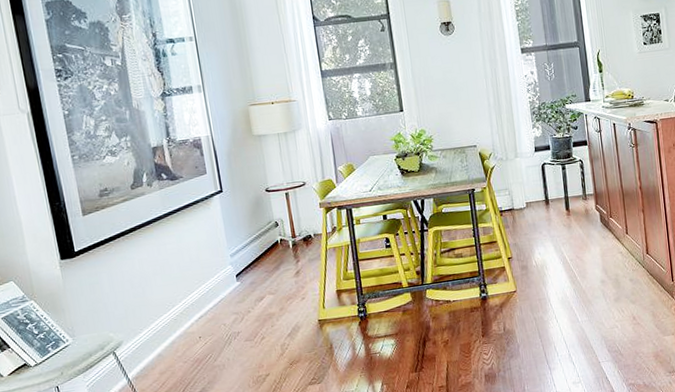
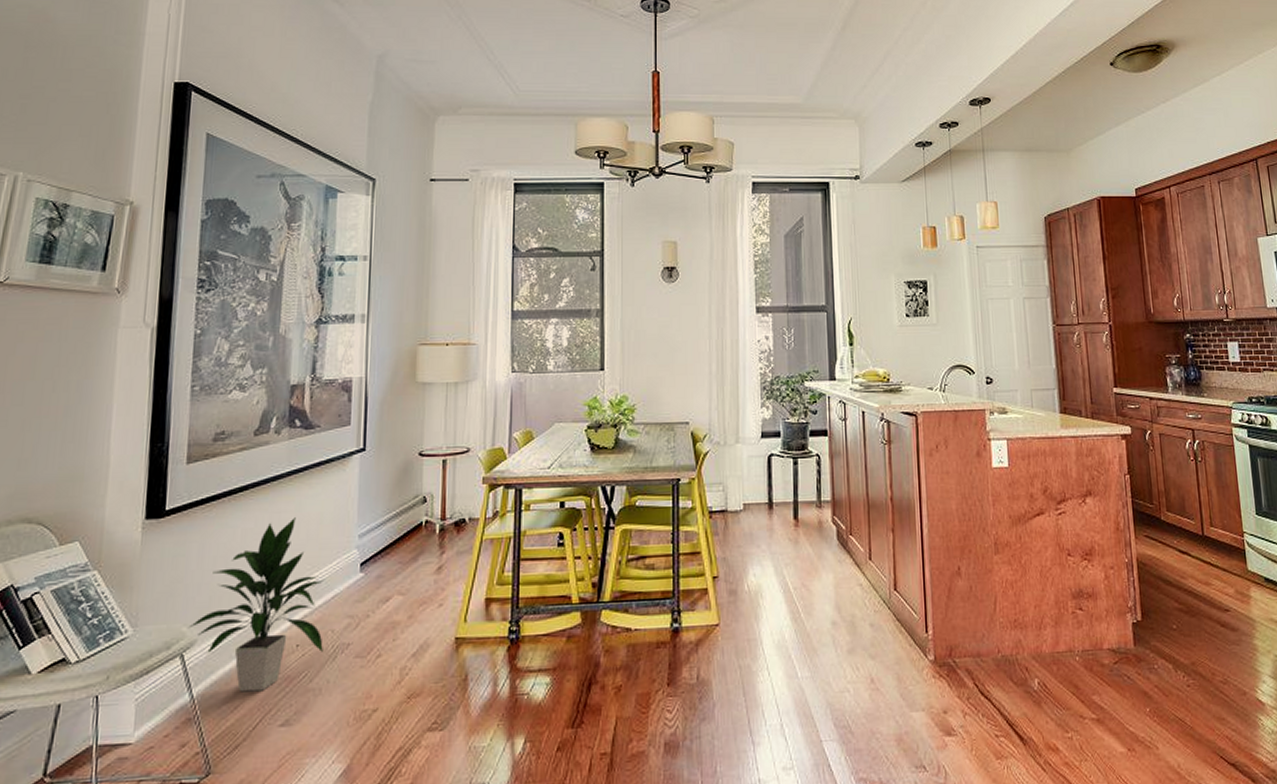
indoor plant: none [114,247,220,373] -> present [188,518,323,692]

